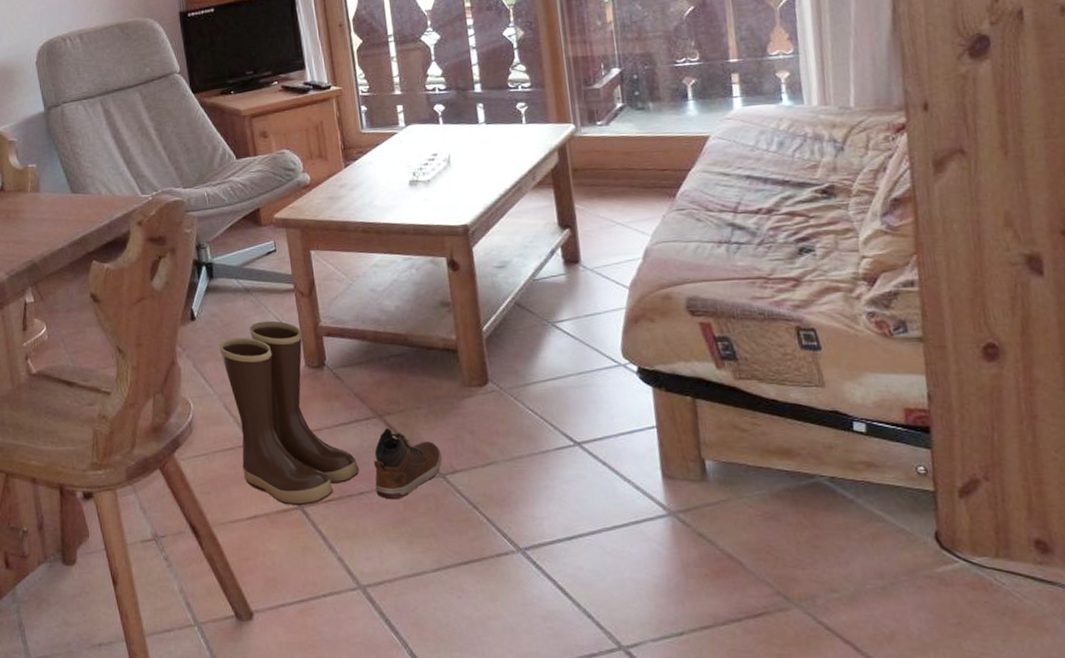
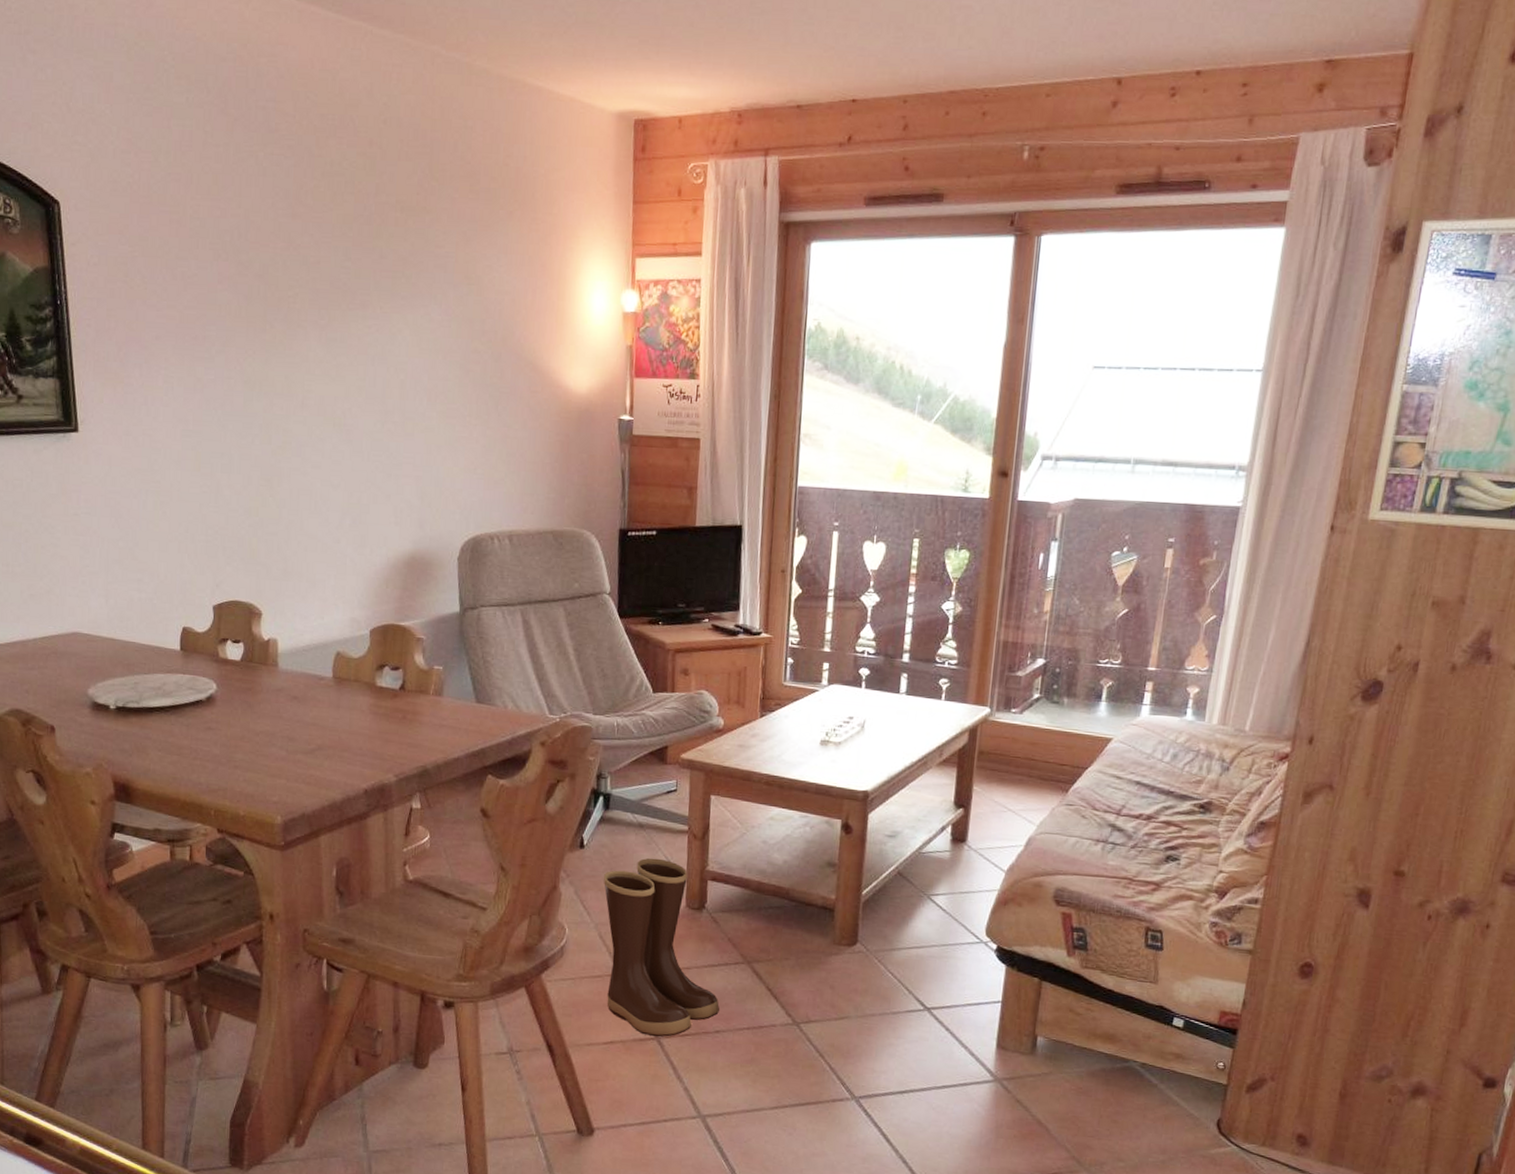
boot: present [374,428,442,500] -> none [731,974,800,1041]

